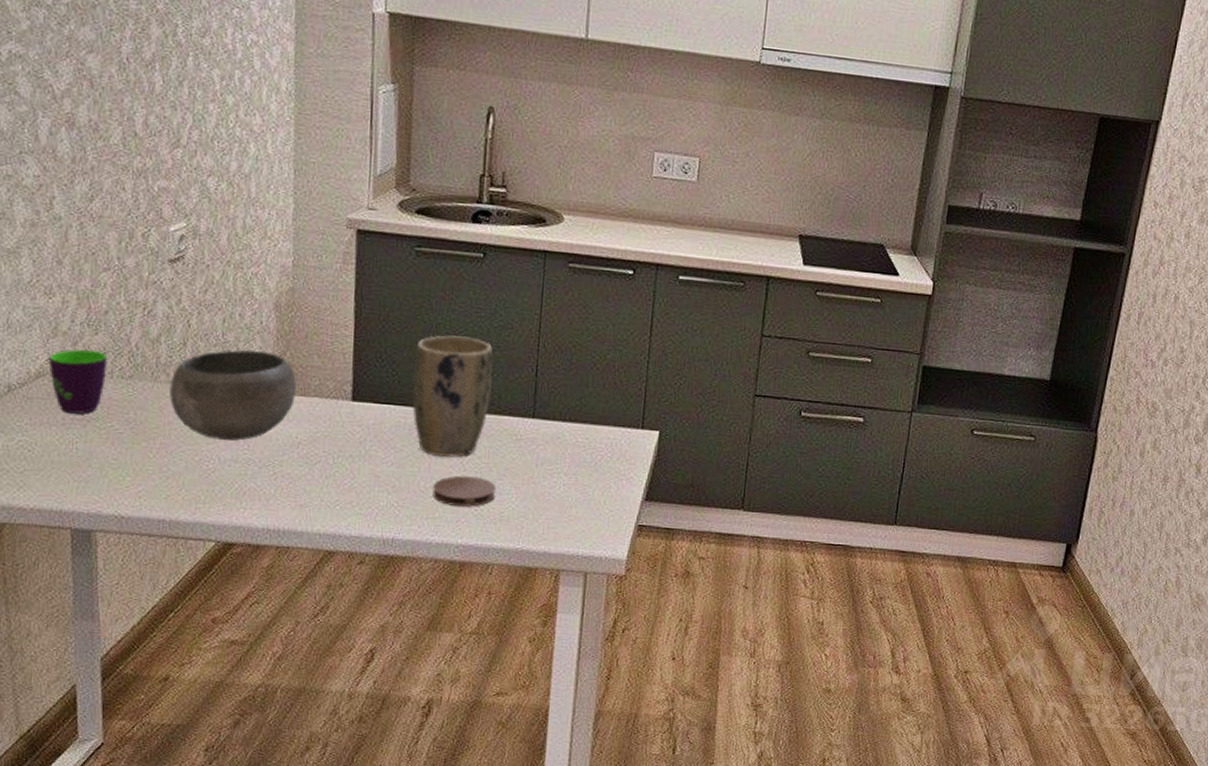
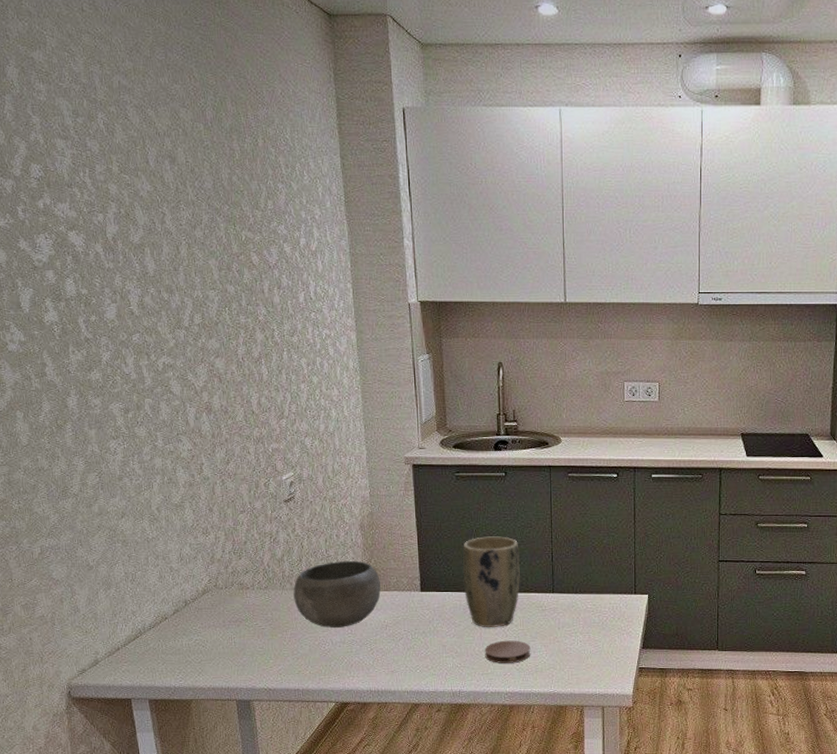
mug: present [48,349,108,414] -> none [209,570,250,617]

